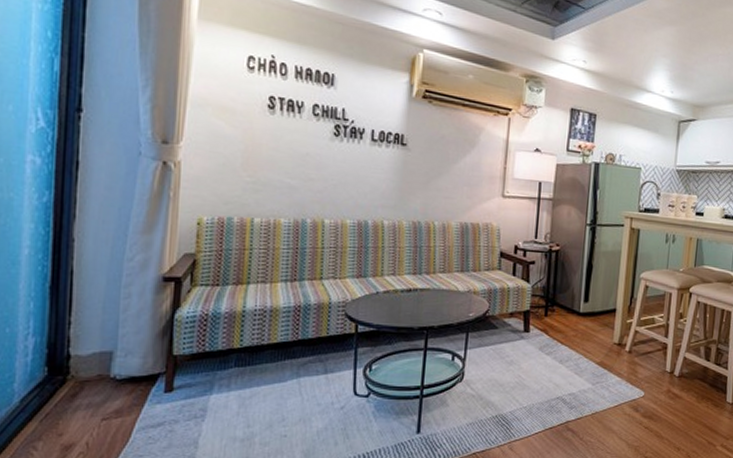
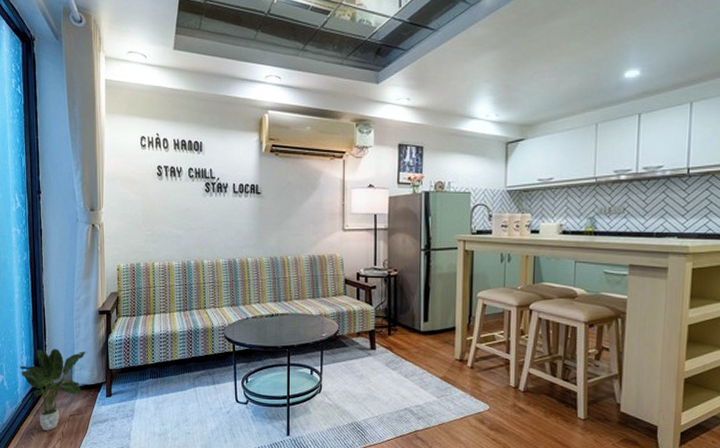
potted plant: none [21,326,137,442] -> present [20,348,86,431]

